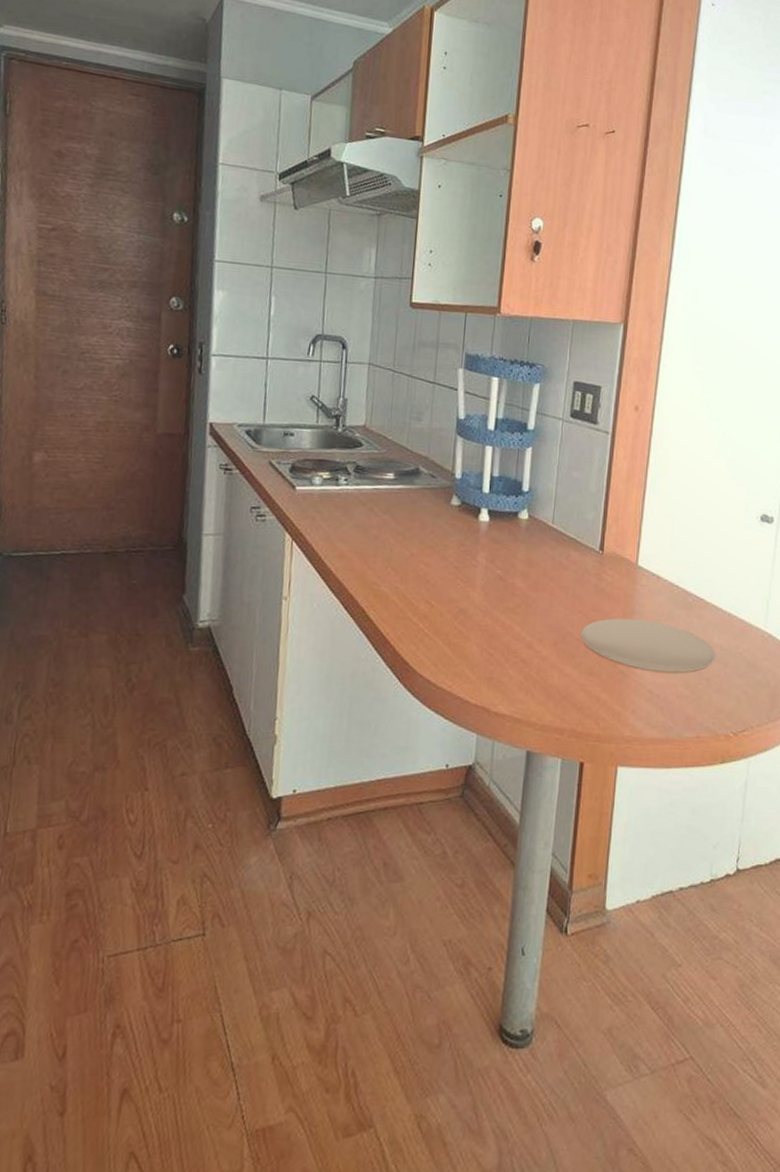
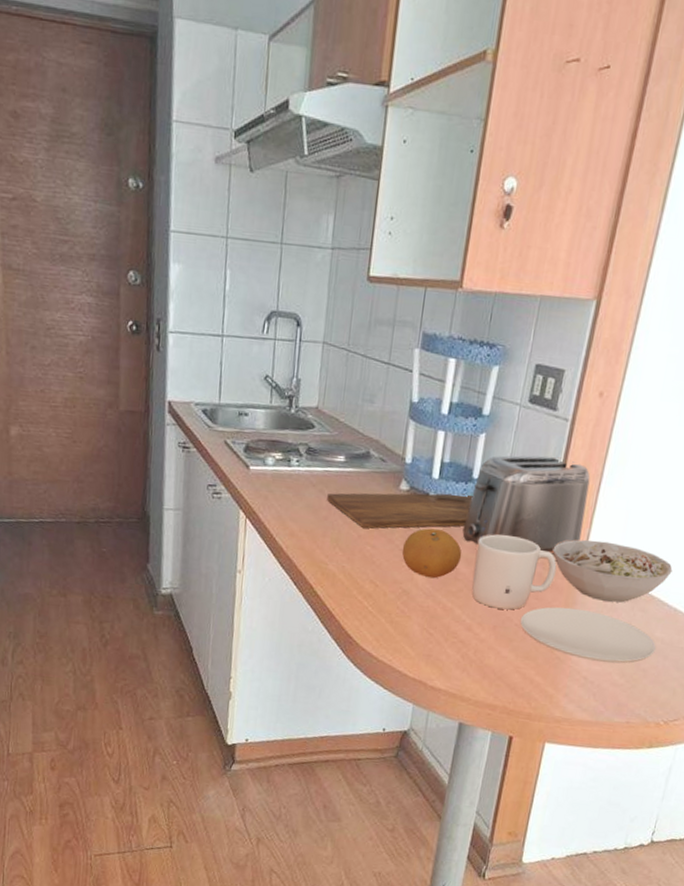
cutting board: none [377,507,524,546] -> present [327,493,473,529]
fruit: none [456,543,517,595] -> present [402,528,462,579]
toaster: none [516,467,635,563] -> present [462,455,591,553]
mug: none [529,546,612,624] -> present [471,534,557,610]
bowl: none [606,548,722,610] -> present [552,540,673,603]

